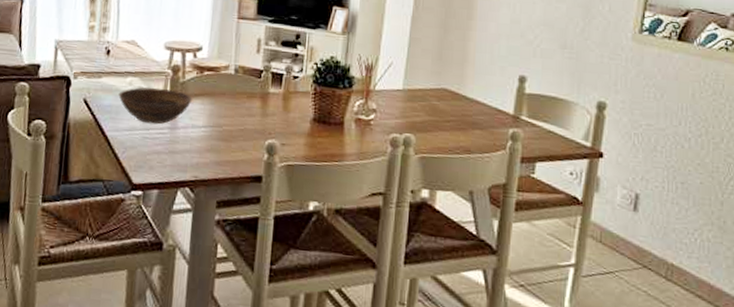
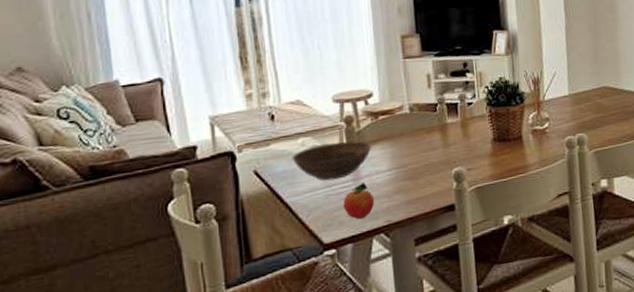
fruit: none [156,133,187,168] -> present [343,182,375,219]

